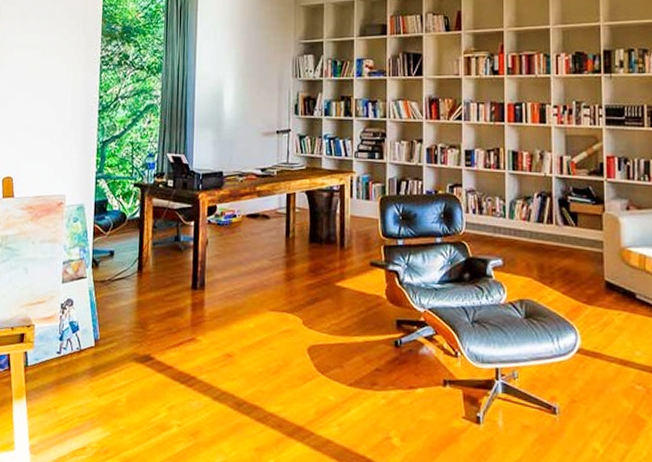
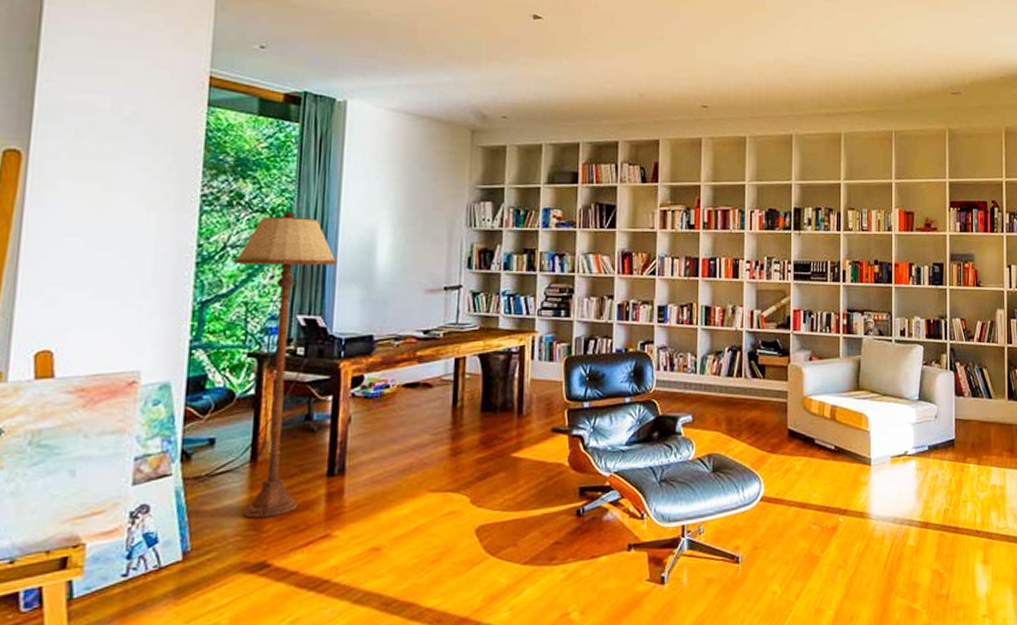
floor lamp: none [123,68,195,319] -> present [233,211,337,519]

